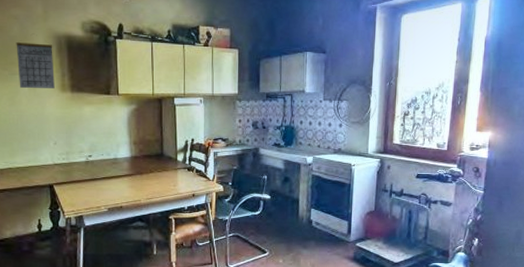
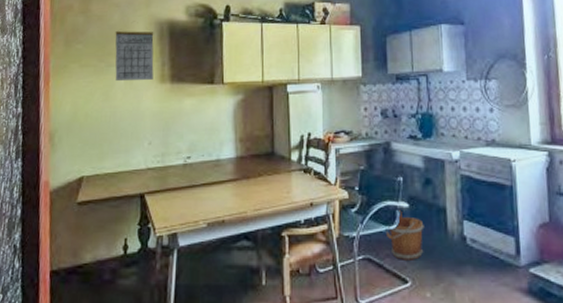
bucket: none [252,201,281,237] -> present [387,210,424,260]

